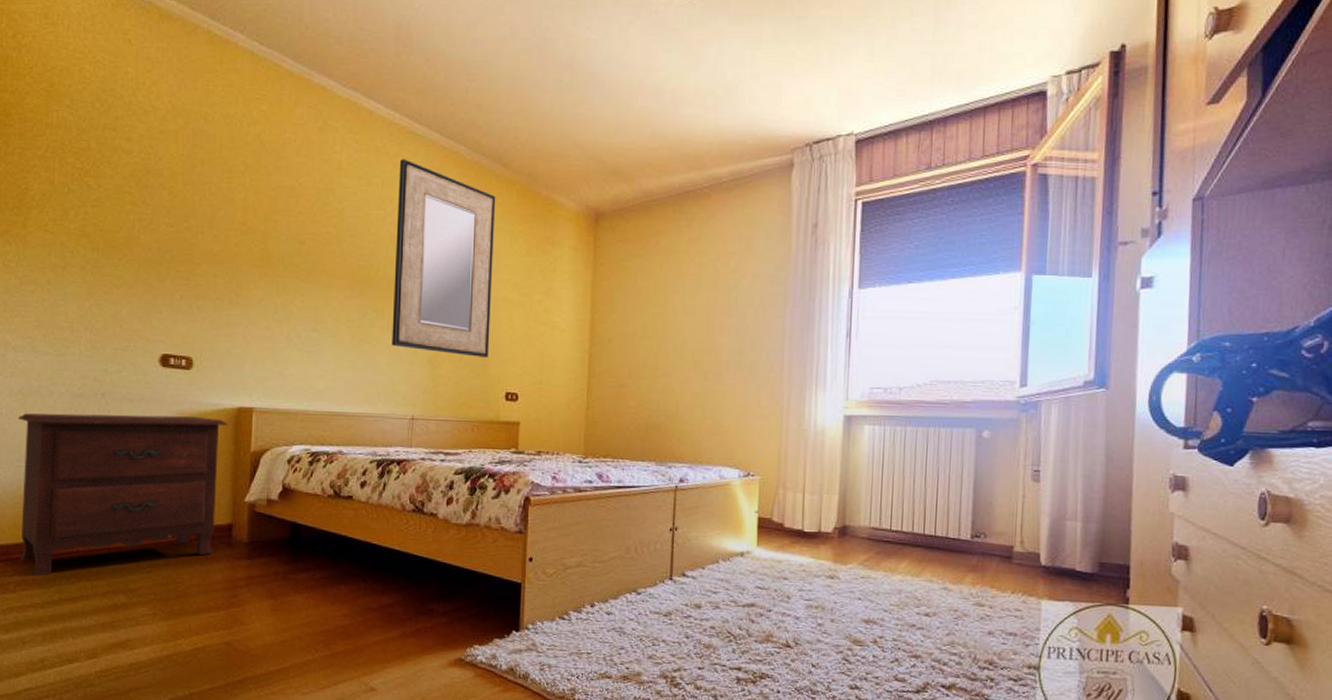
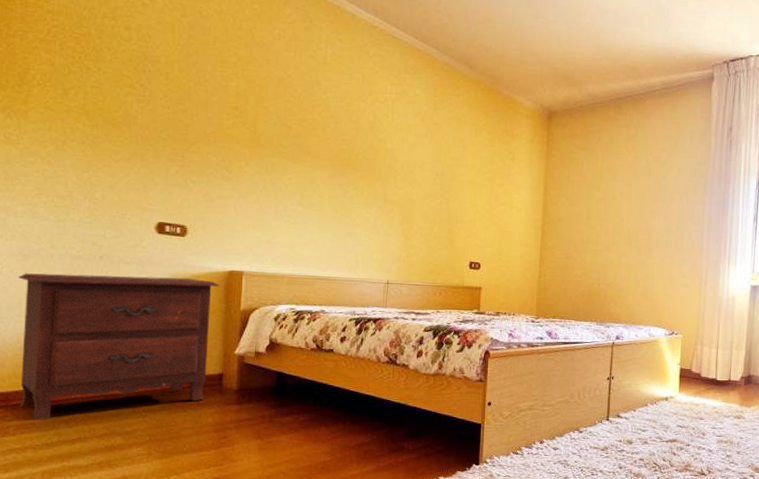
home mirror: present [392,159,496,357] -> none [370,57,463,232]

